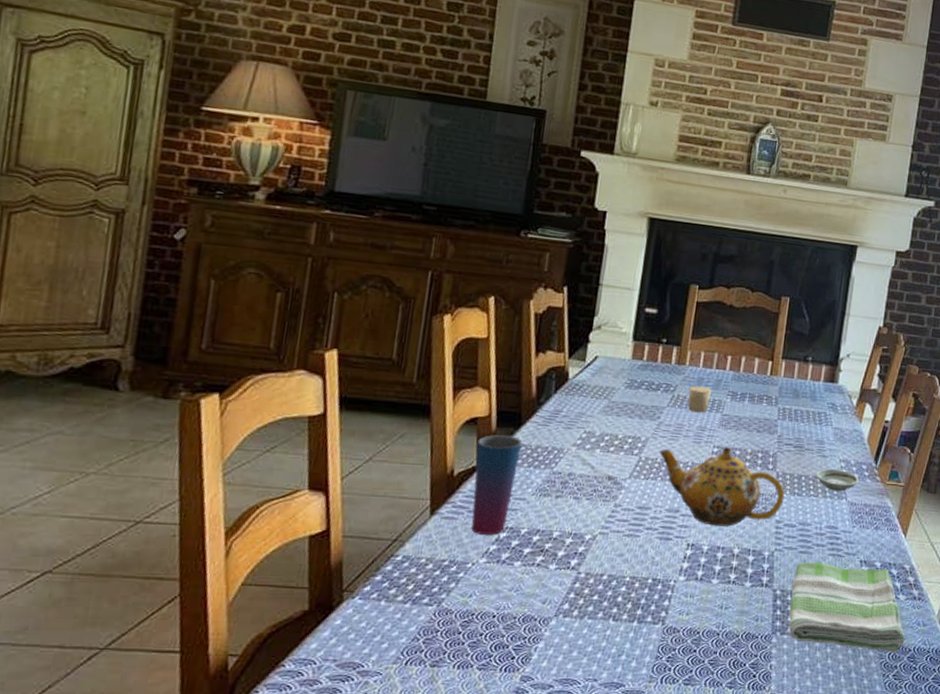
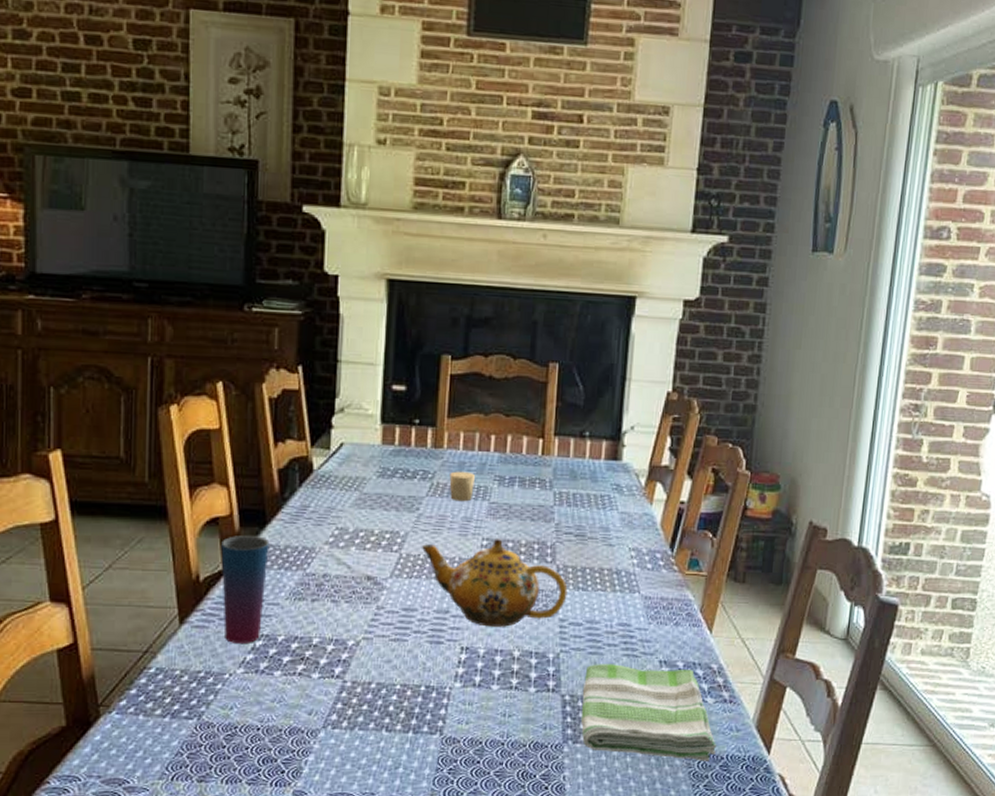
saucer: present [815,468,859,491] -> none [601,558,653,584]

